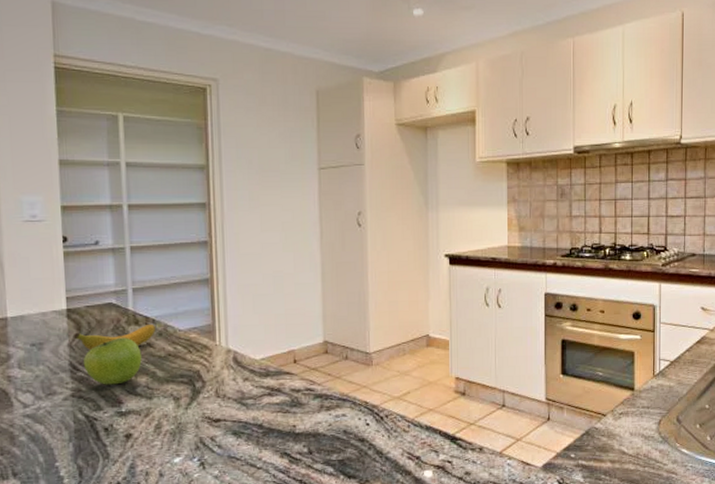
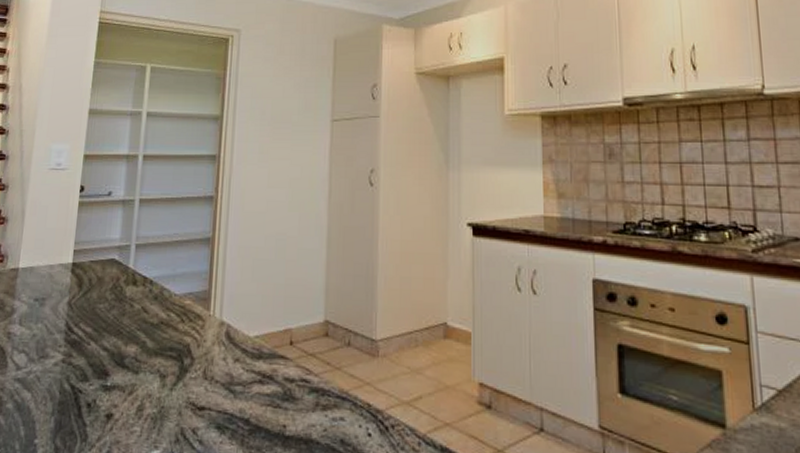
banana: present [73,325,155,350] -> none [73,286,152,310]
fruit: present [83,337,142,385] -> none [78,298,135,353]

